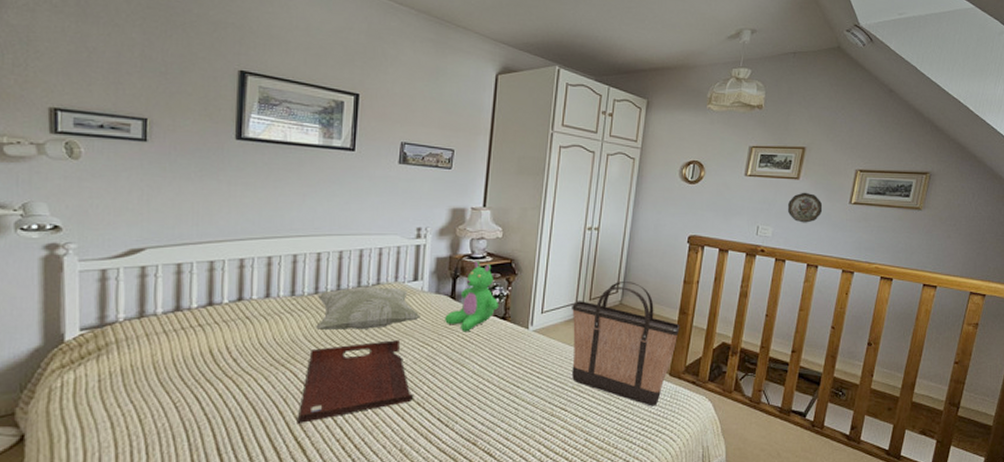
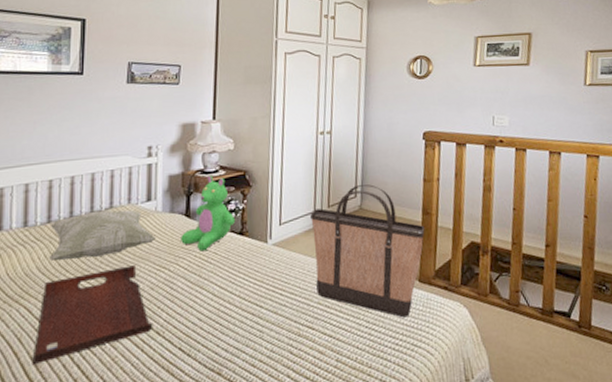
decorative plate: present [787,192,823,223] -> none [521,77,558,109]

